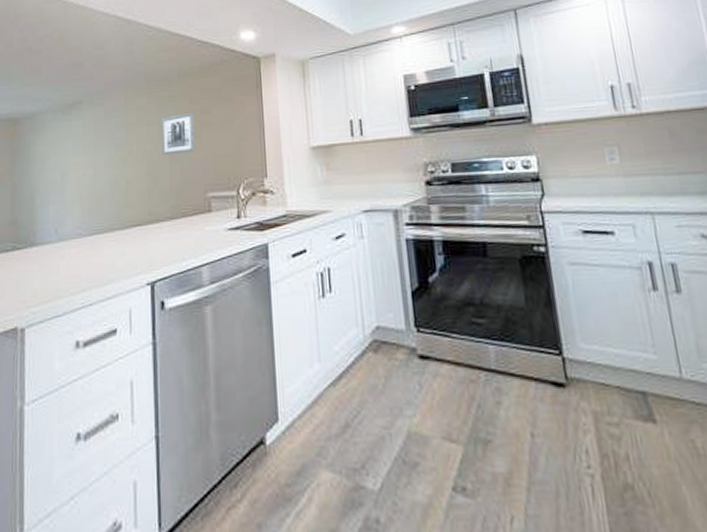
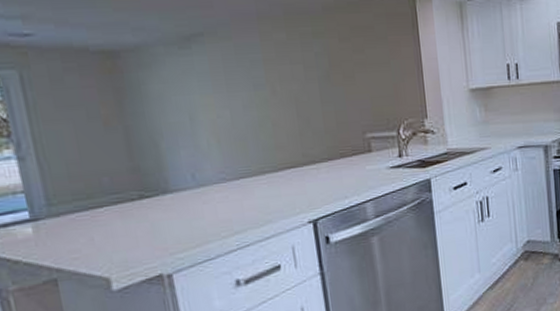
wall art: present [161,112,195,155] -> none [307,50,349,96]

